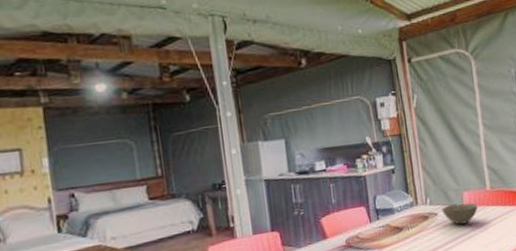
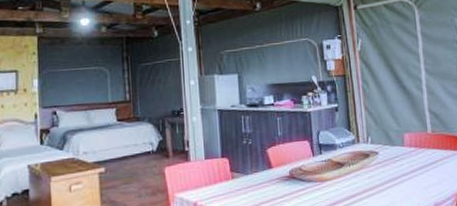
bowl: present [442,203,478,225] -> none [383,144,419,165]

